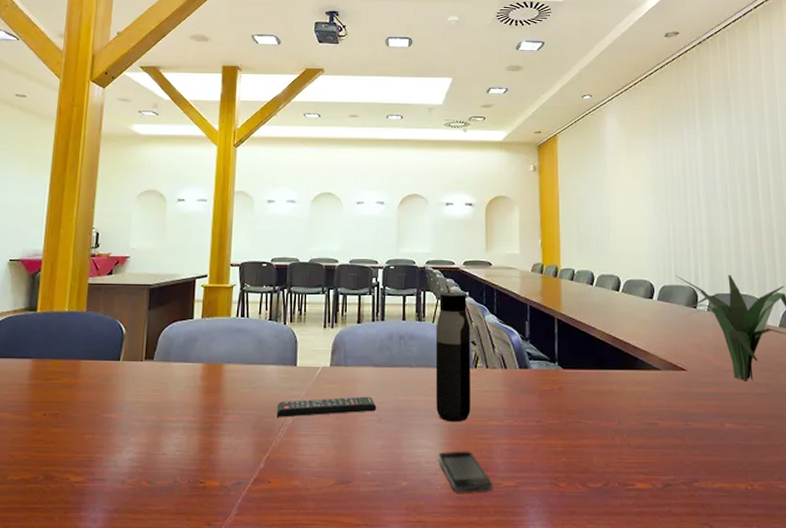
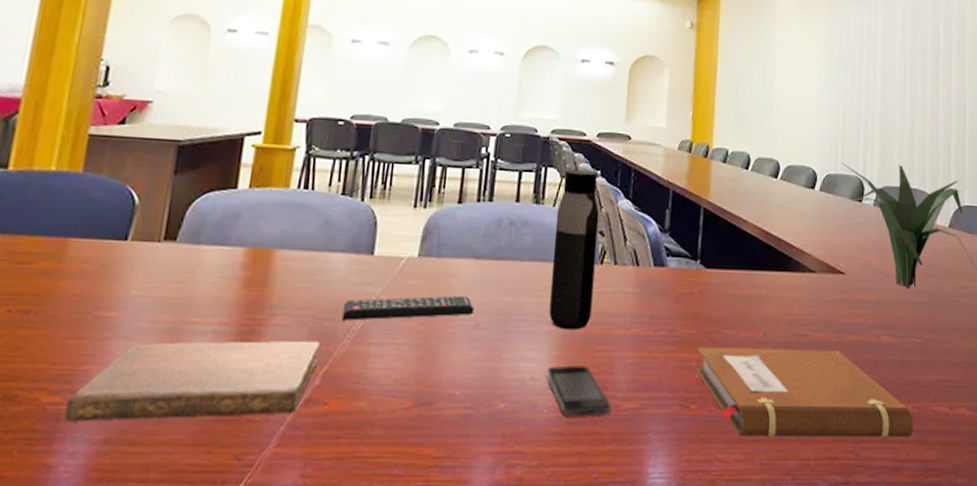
notebook: none [86,433,263,495] -> present [64,340,321,421]
notebook: none [562,435,762,512] -> present [696,347,913,438]

